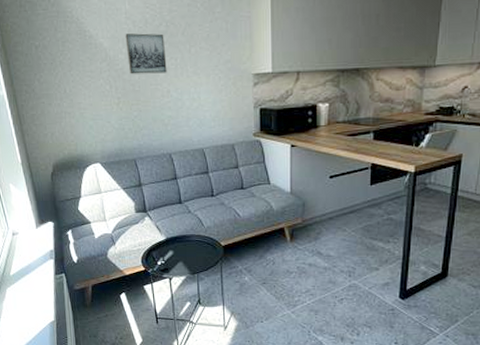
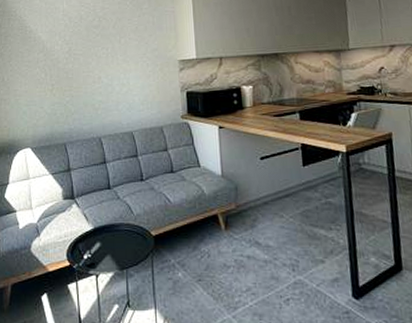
wall art: present [125,33,167,75] -> none [62,27,99,63]

